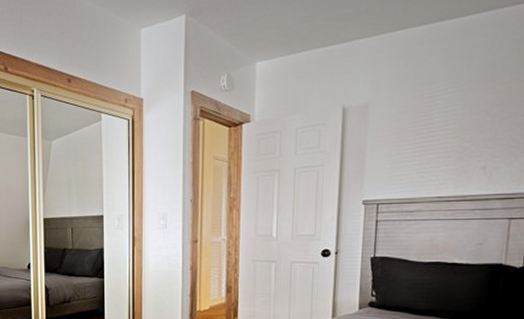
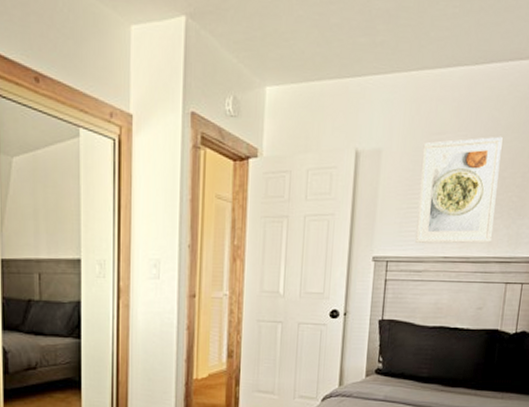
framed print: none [407,79,500,185] -> present [415,136,503,244]

